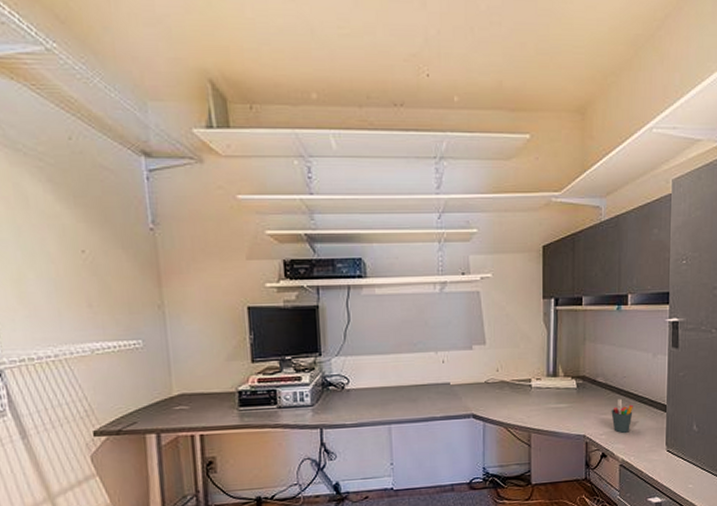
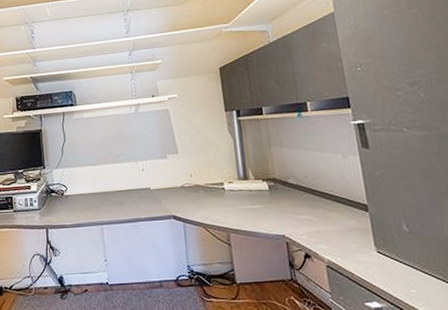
pen holder: present [611,398,633,433] -> none [308,199,332,233]

